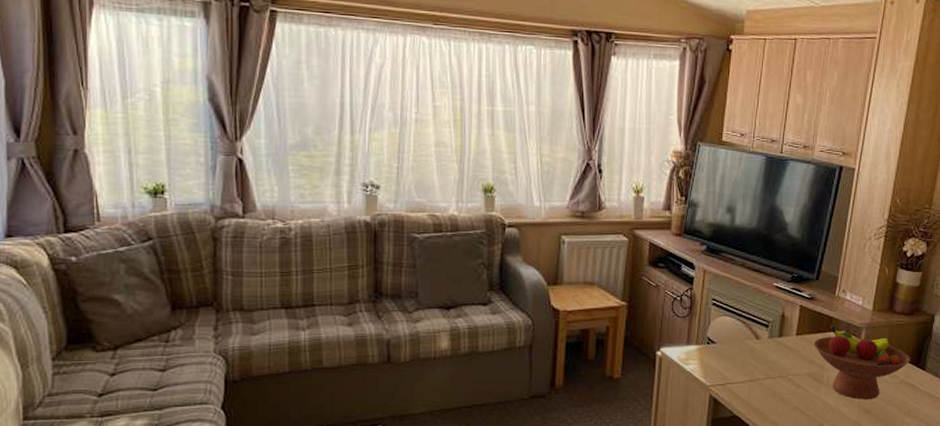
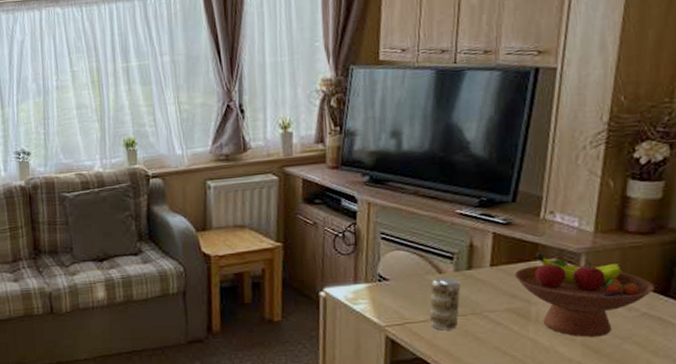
beverage can: none [746,343,772,391] -> present [429,277,460,330]

